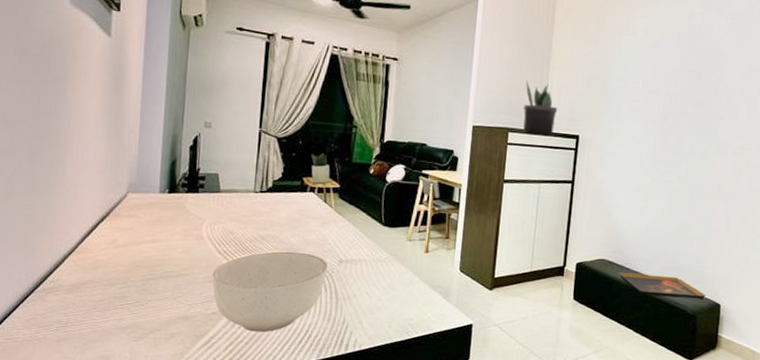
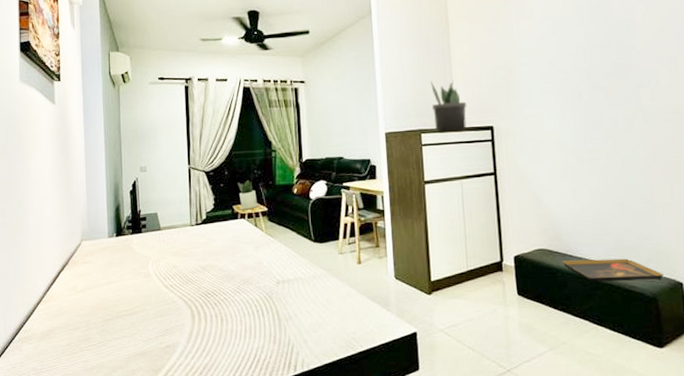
bowl: present [212,251,327,332] -> none [162,278,266,361]

